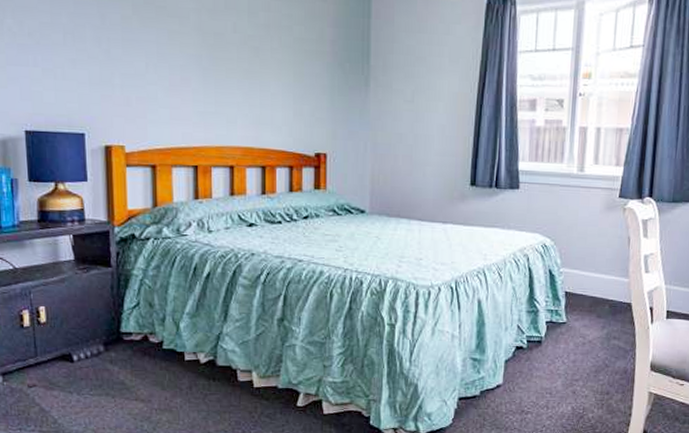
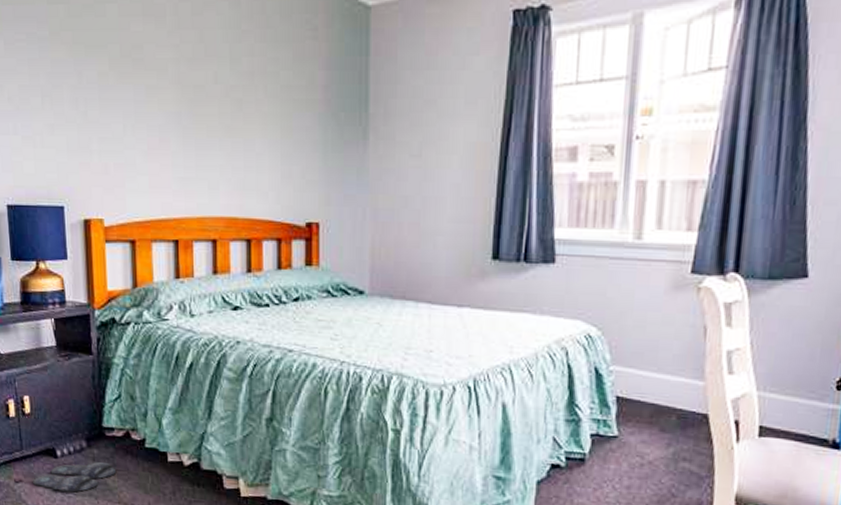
slippers: none [46,364,134,393] -> present [32,462,117,493]

